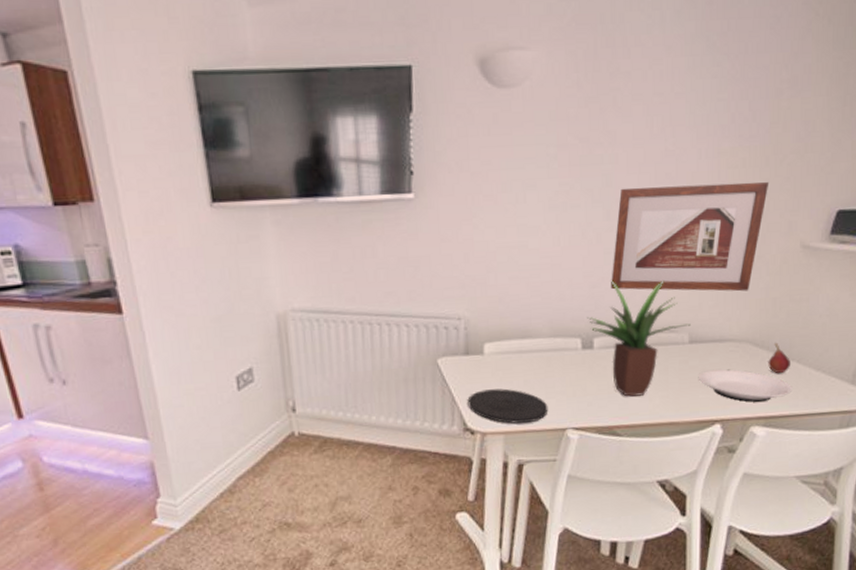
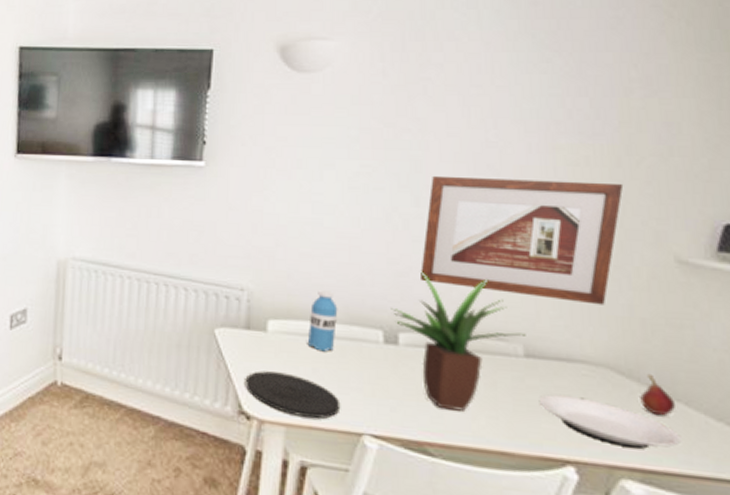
water bottle: none [519,309,544,365] -> present [307,290,338,352]

